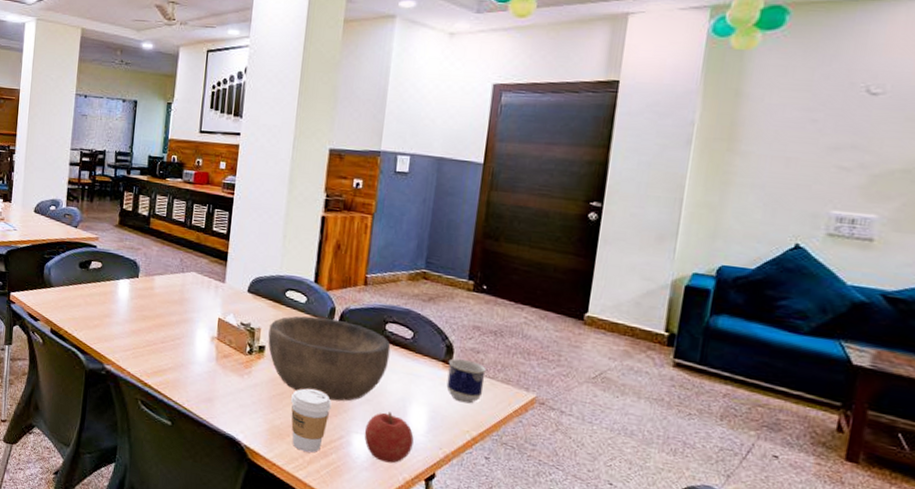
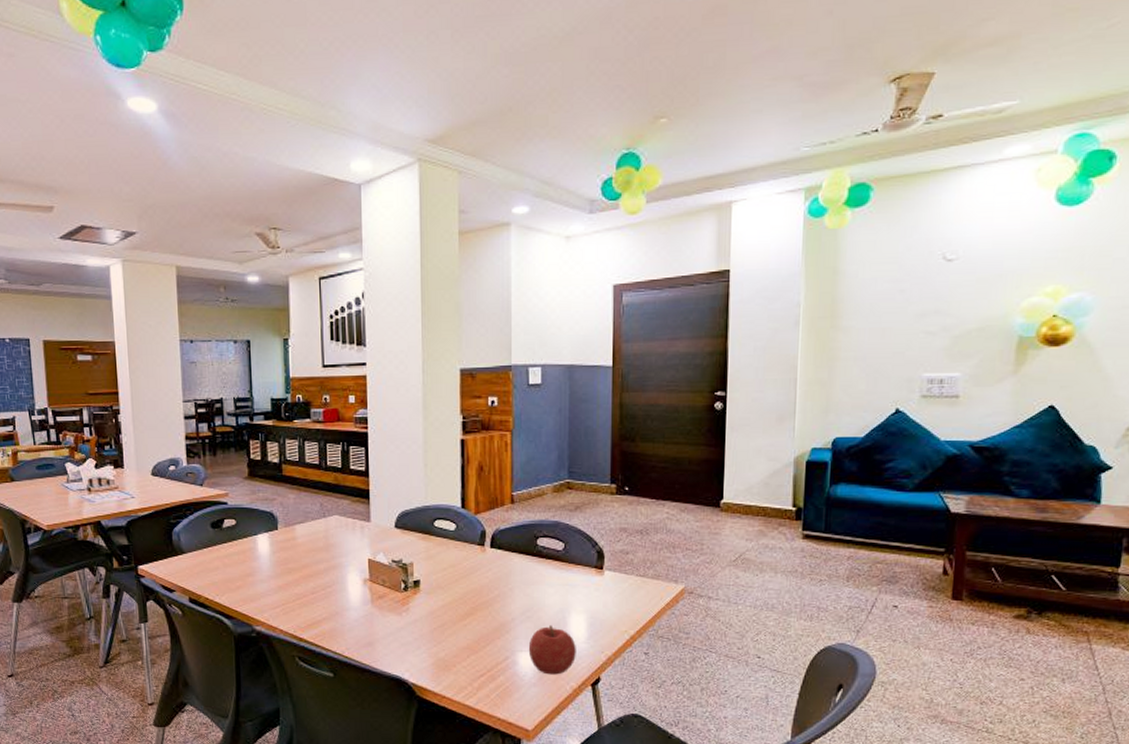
bowl: present [268,316,391,402] -> none [422,542,544,623]
coffee cup: present [291,388,332,453] -> none [453,615,493,679]
cup: present [446,358,486,404] -> none [600,563,637,604]

